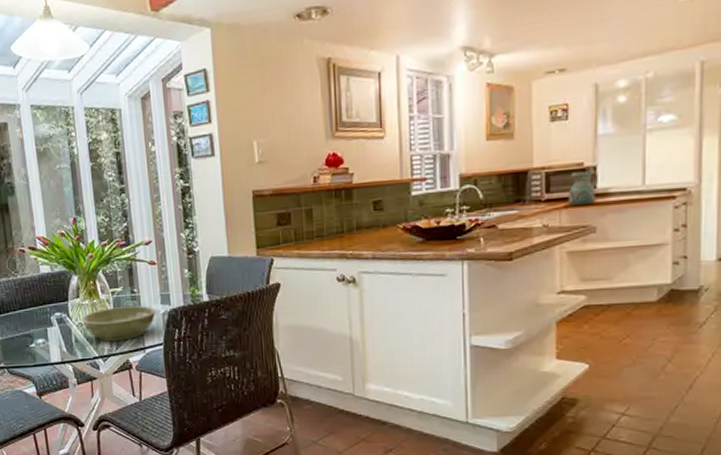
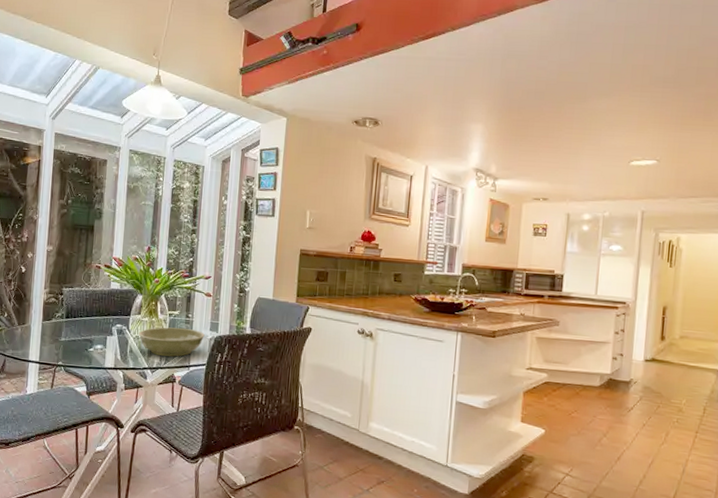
ceramic pitcher: present [568,170,598,207] -> none [540,277,564,304]

